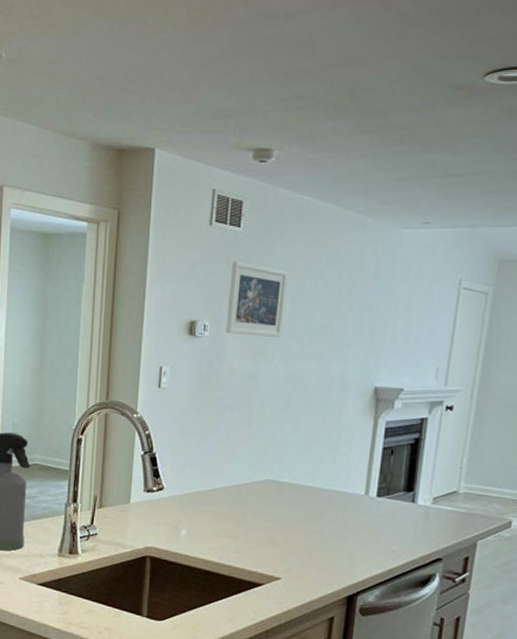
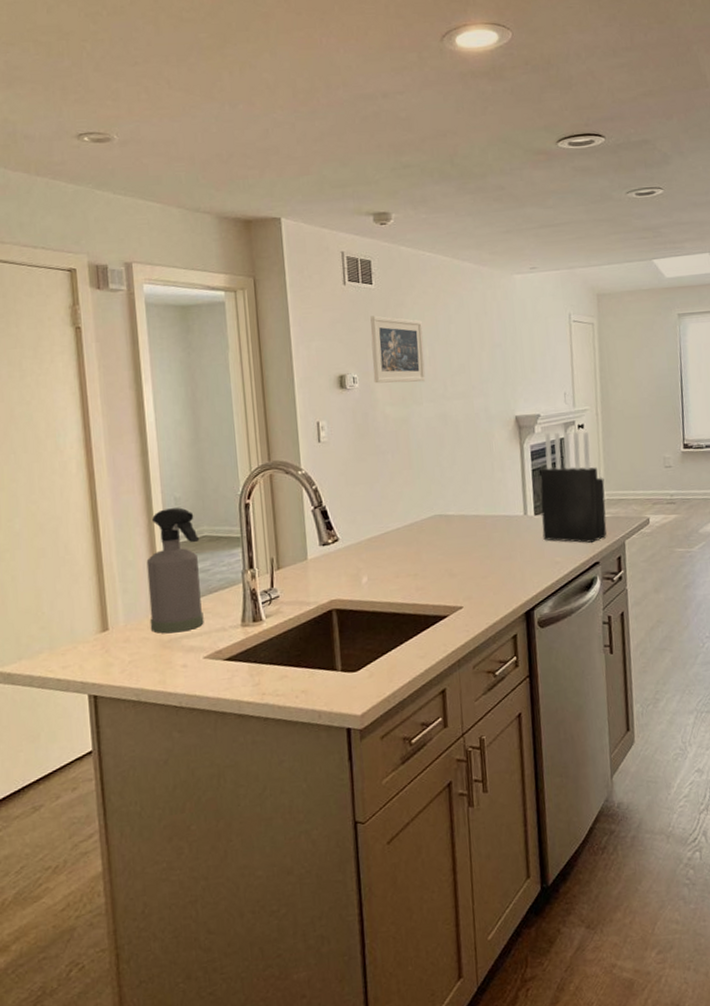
knife block: none [382,410,466,537] -> present [540,431,607,543]

